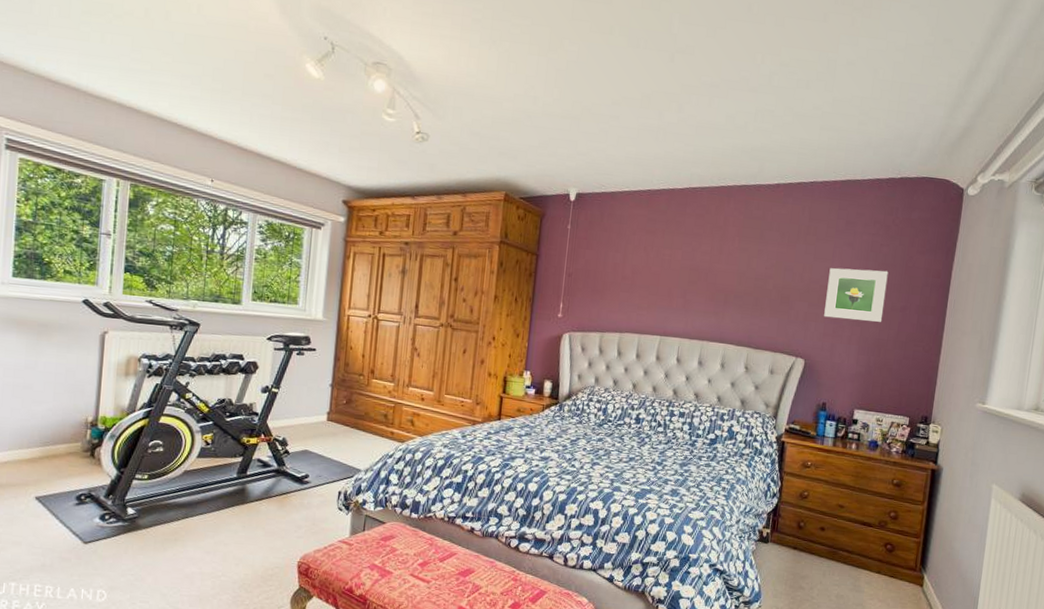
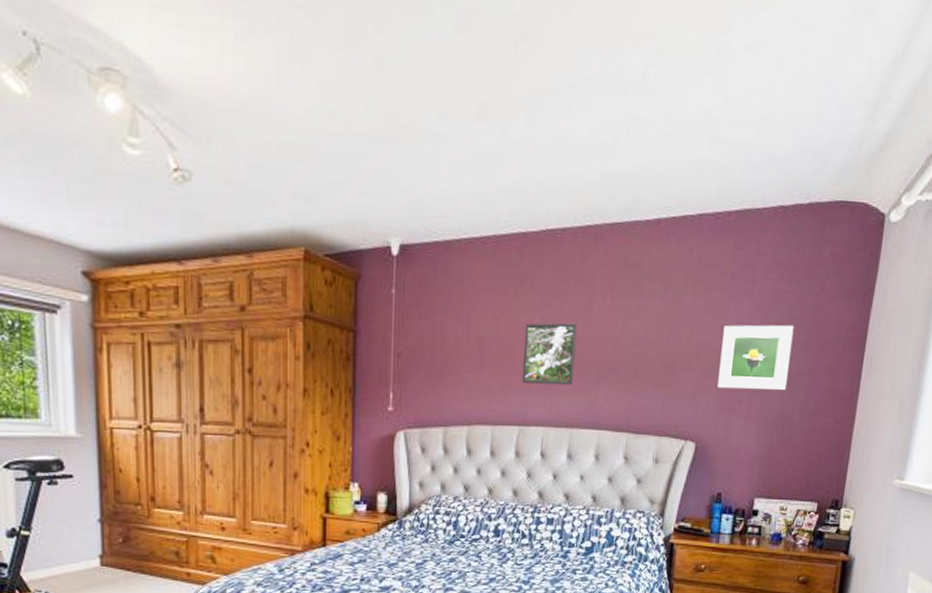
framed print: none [664,256,711,307] -> present [522,323,577,386]

